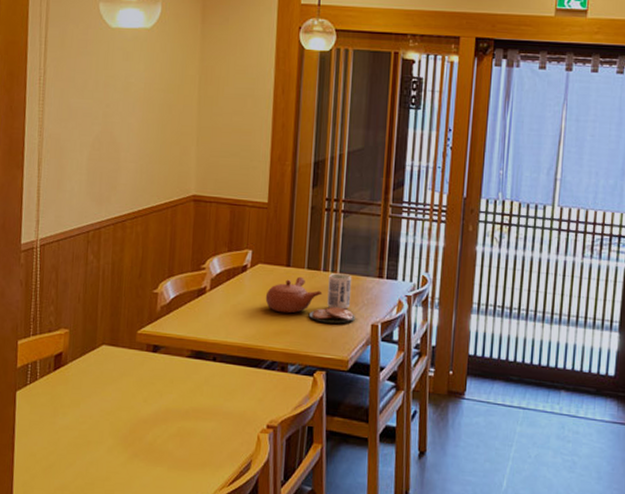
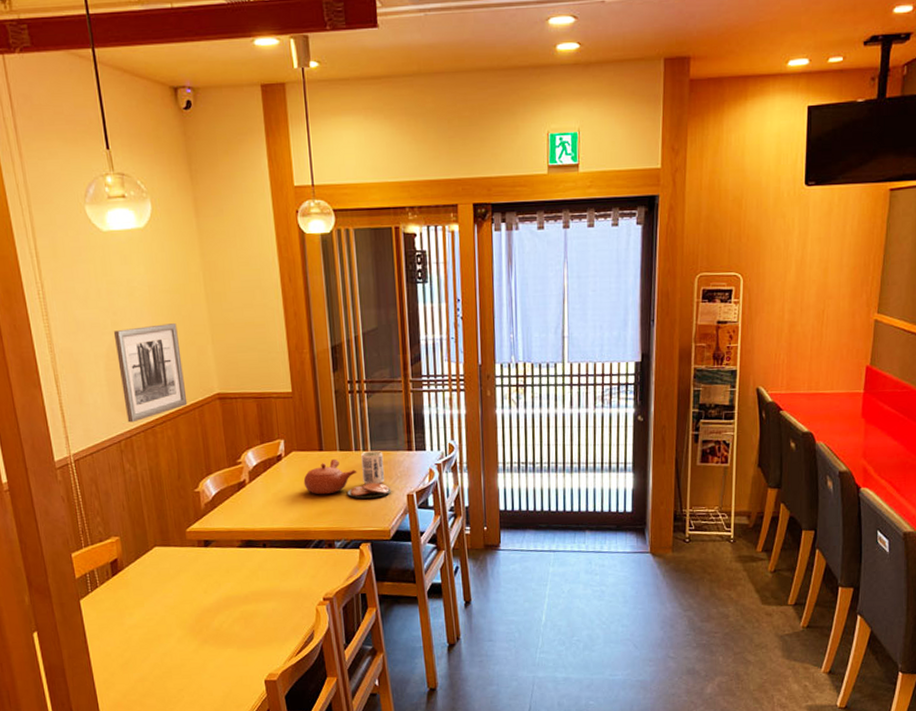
wall art: none [100,121,165,214] -> present [113,323,188,423]

